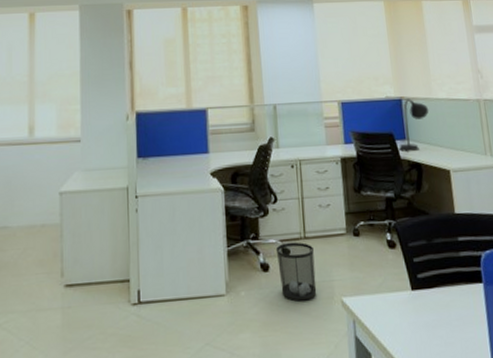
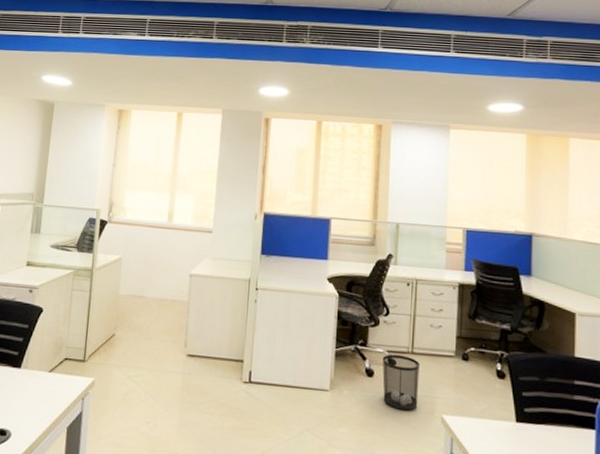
desk lamp: present [399,99,429,151] -> none [522,236,561,288]

